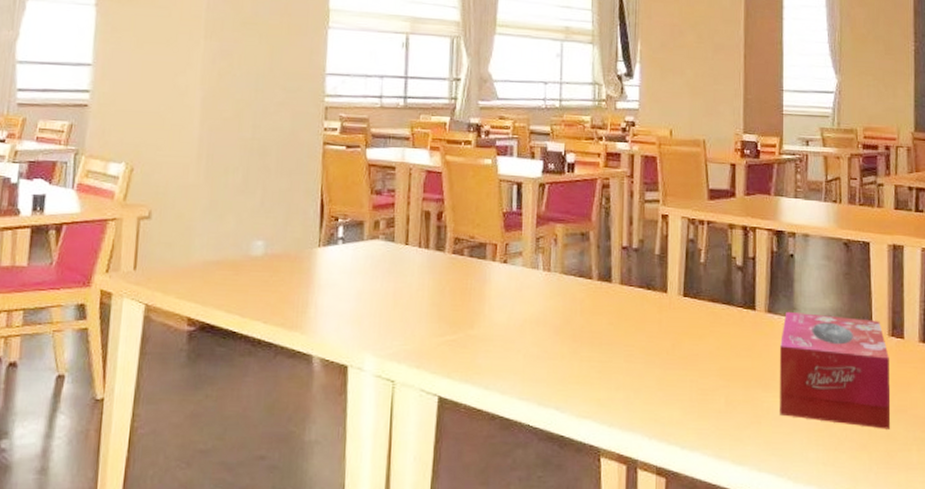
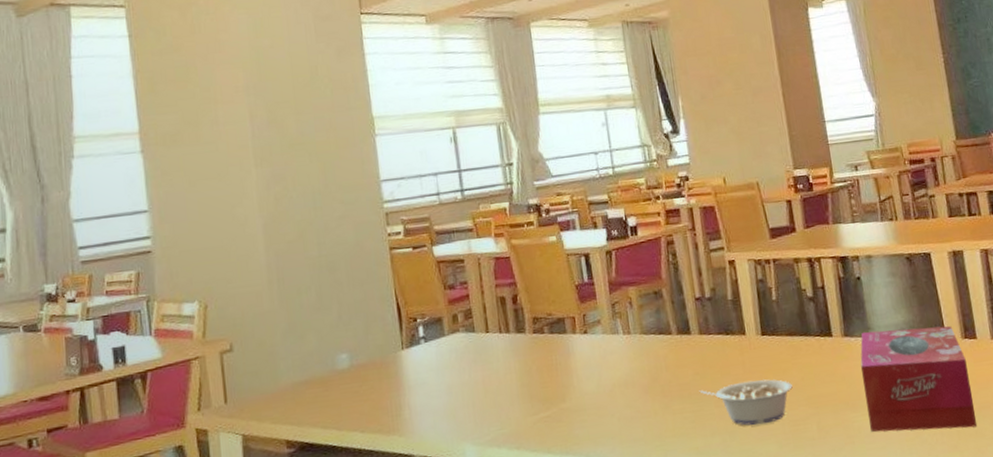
legume: none [610,340,706,388] -> present [699,379,793,426]

